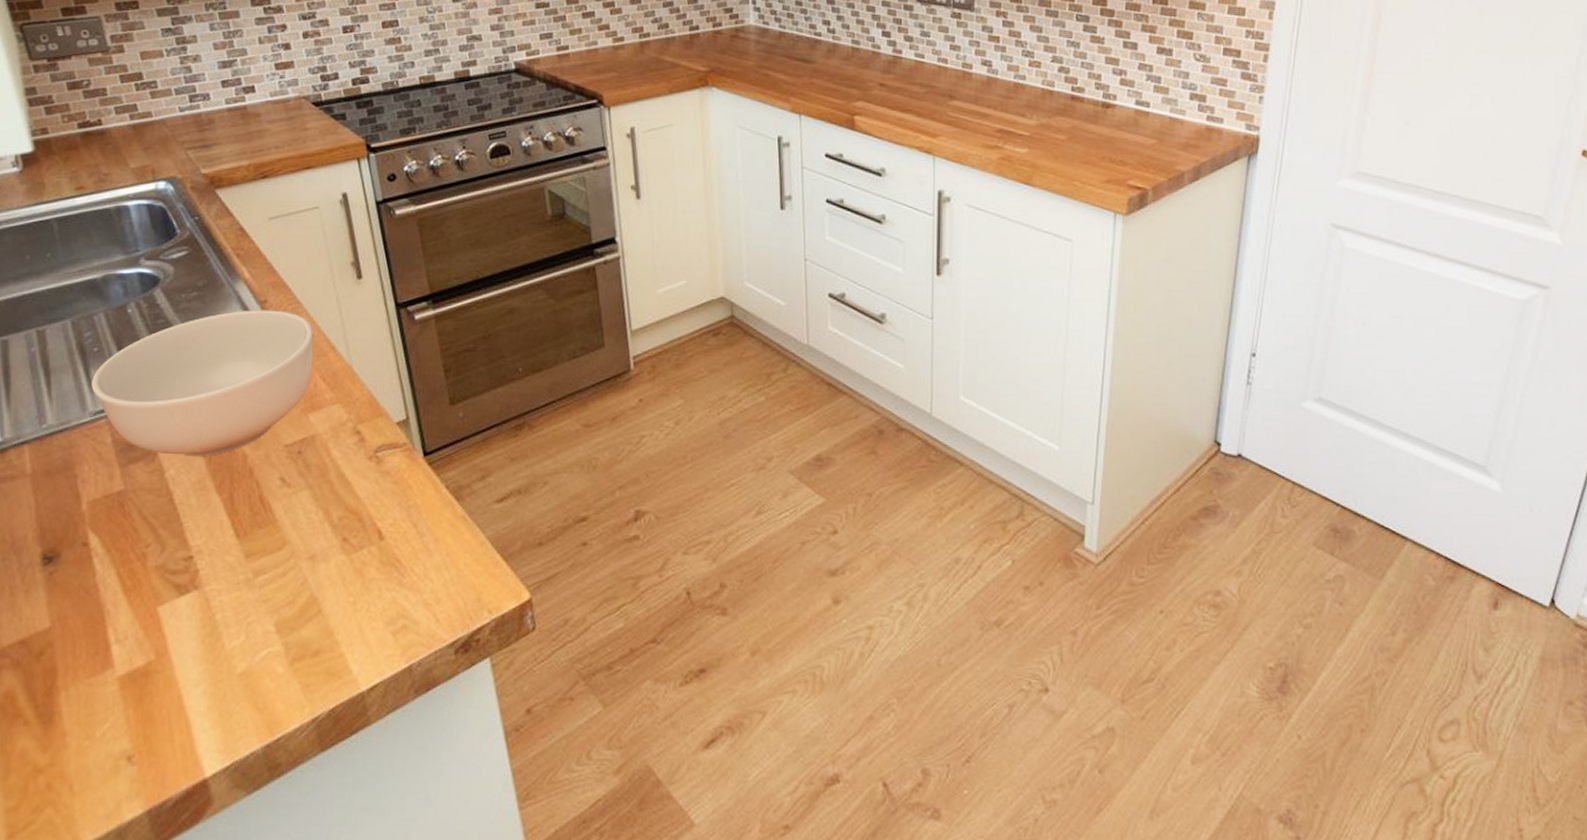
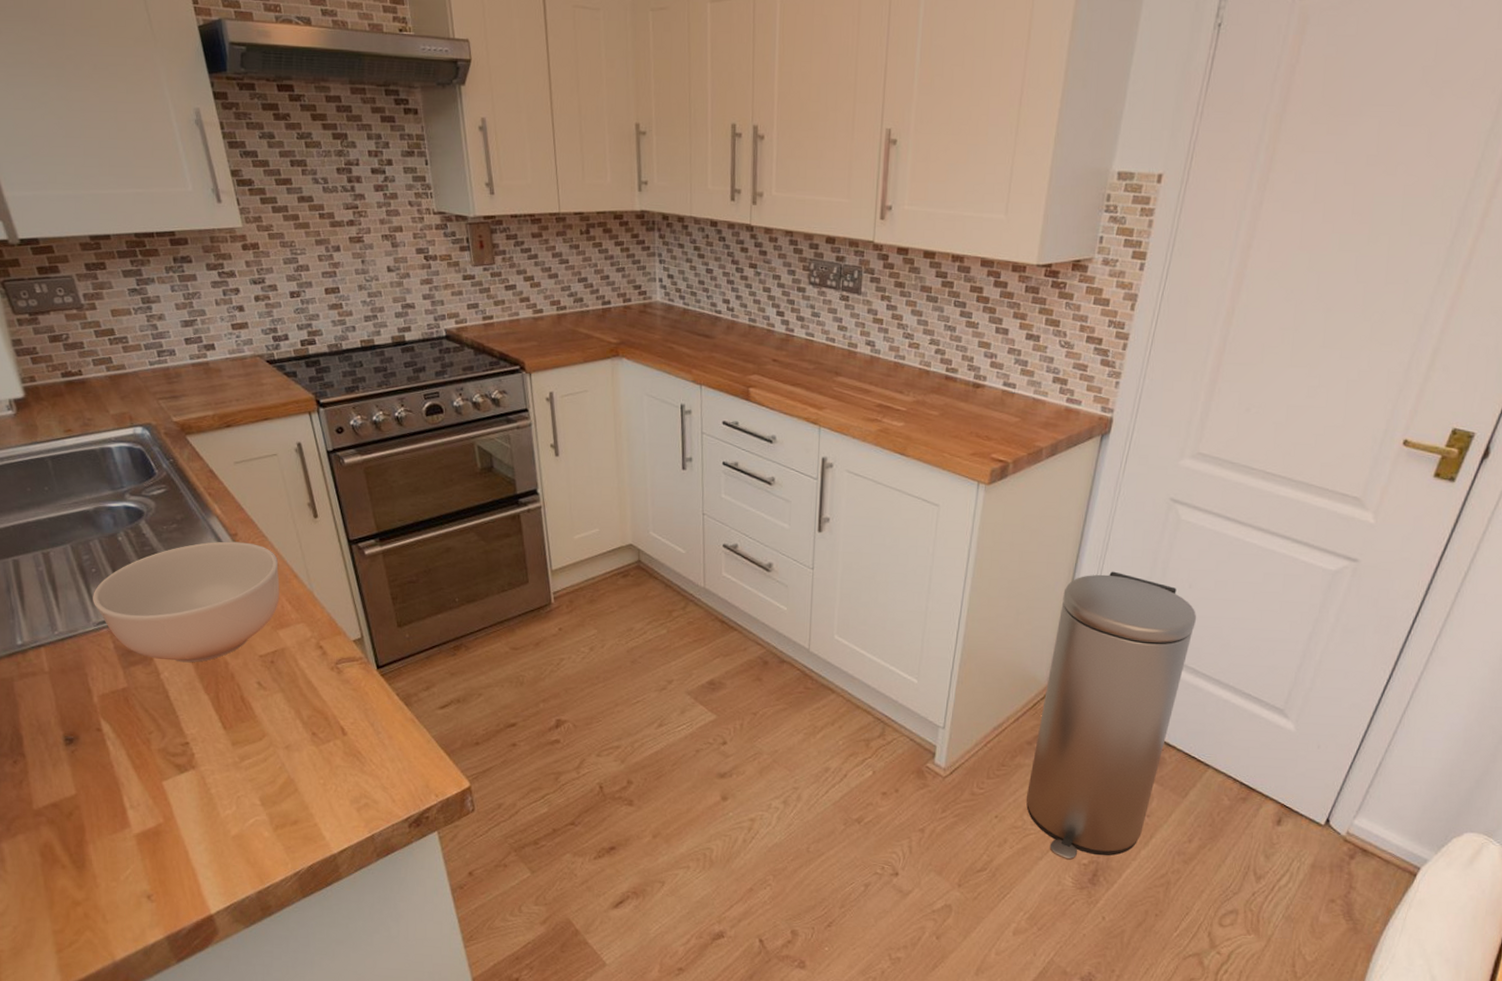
pedal bin: none [1195,309,1375,663] -> present [1026,571,1197,860]

